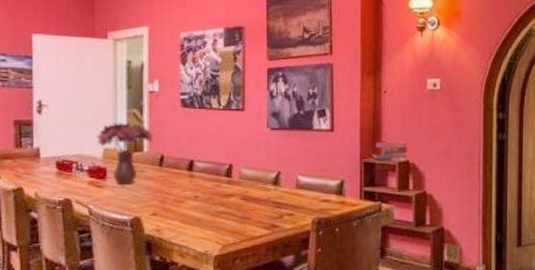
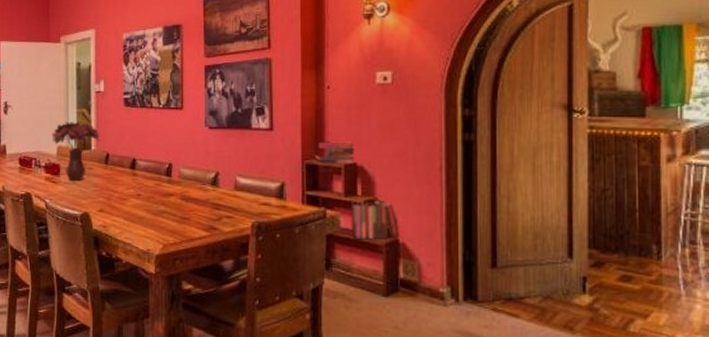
books: none [403,192,444,229] -> present [350,198,399,240]

